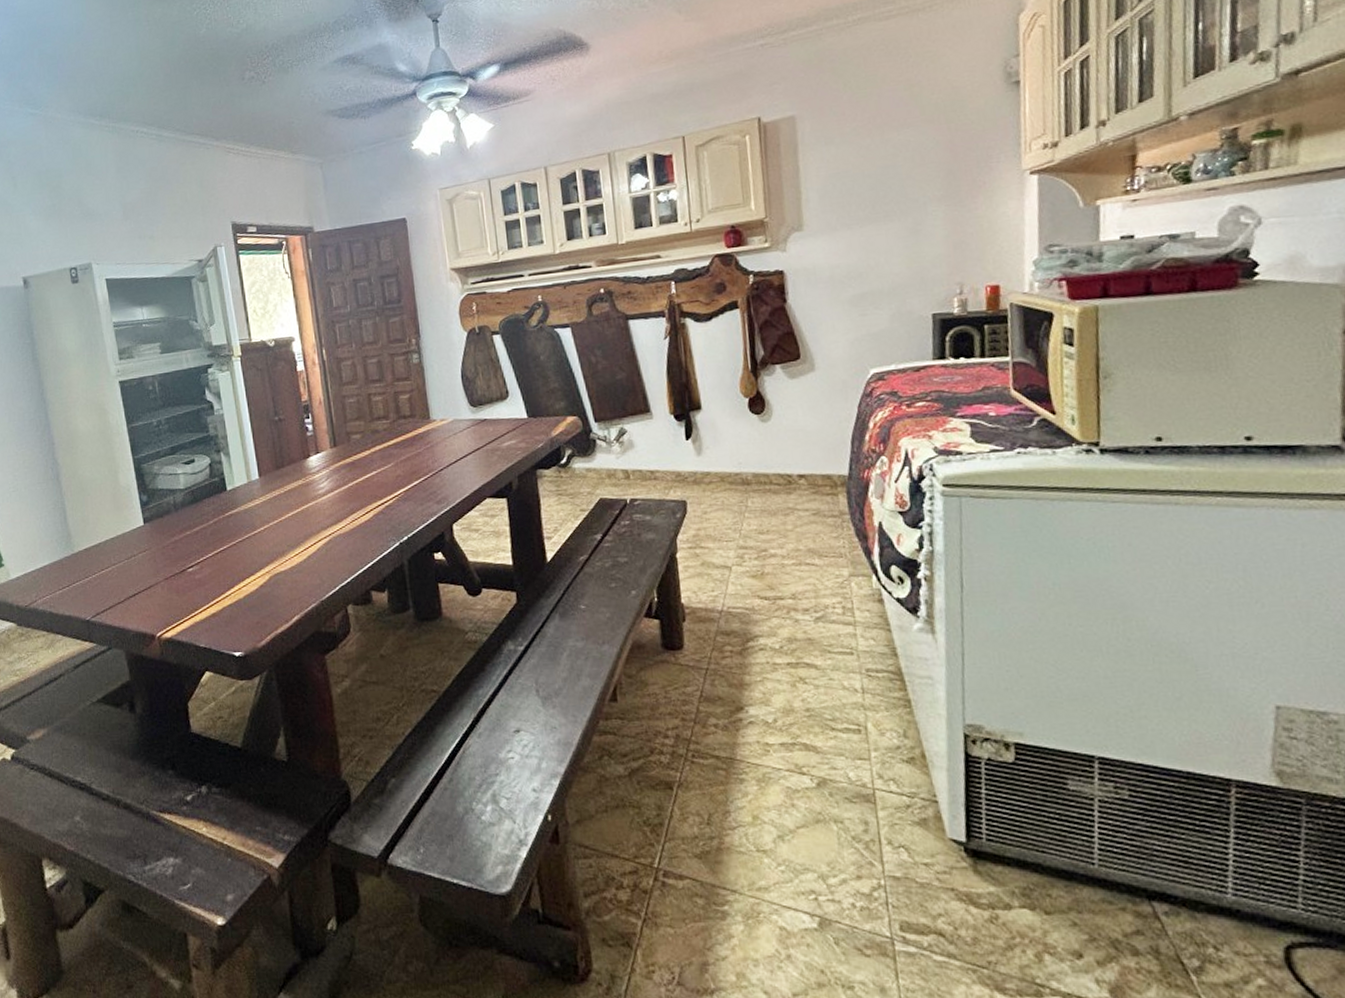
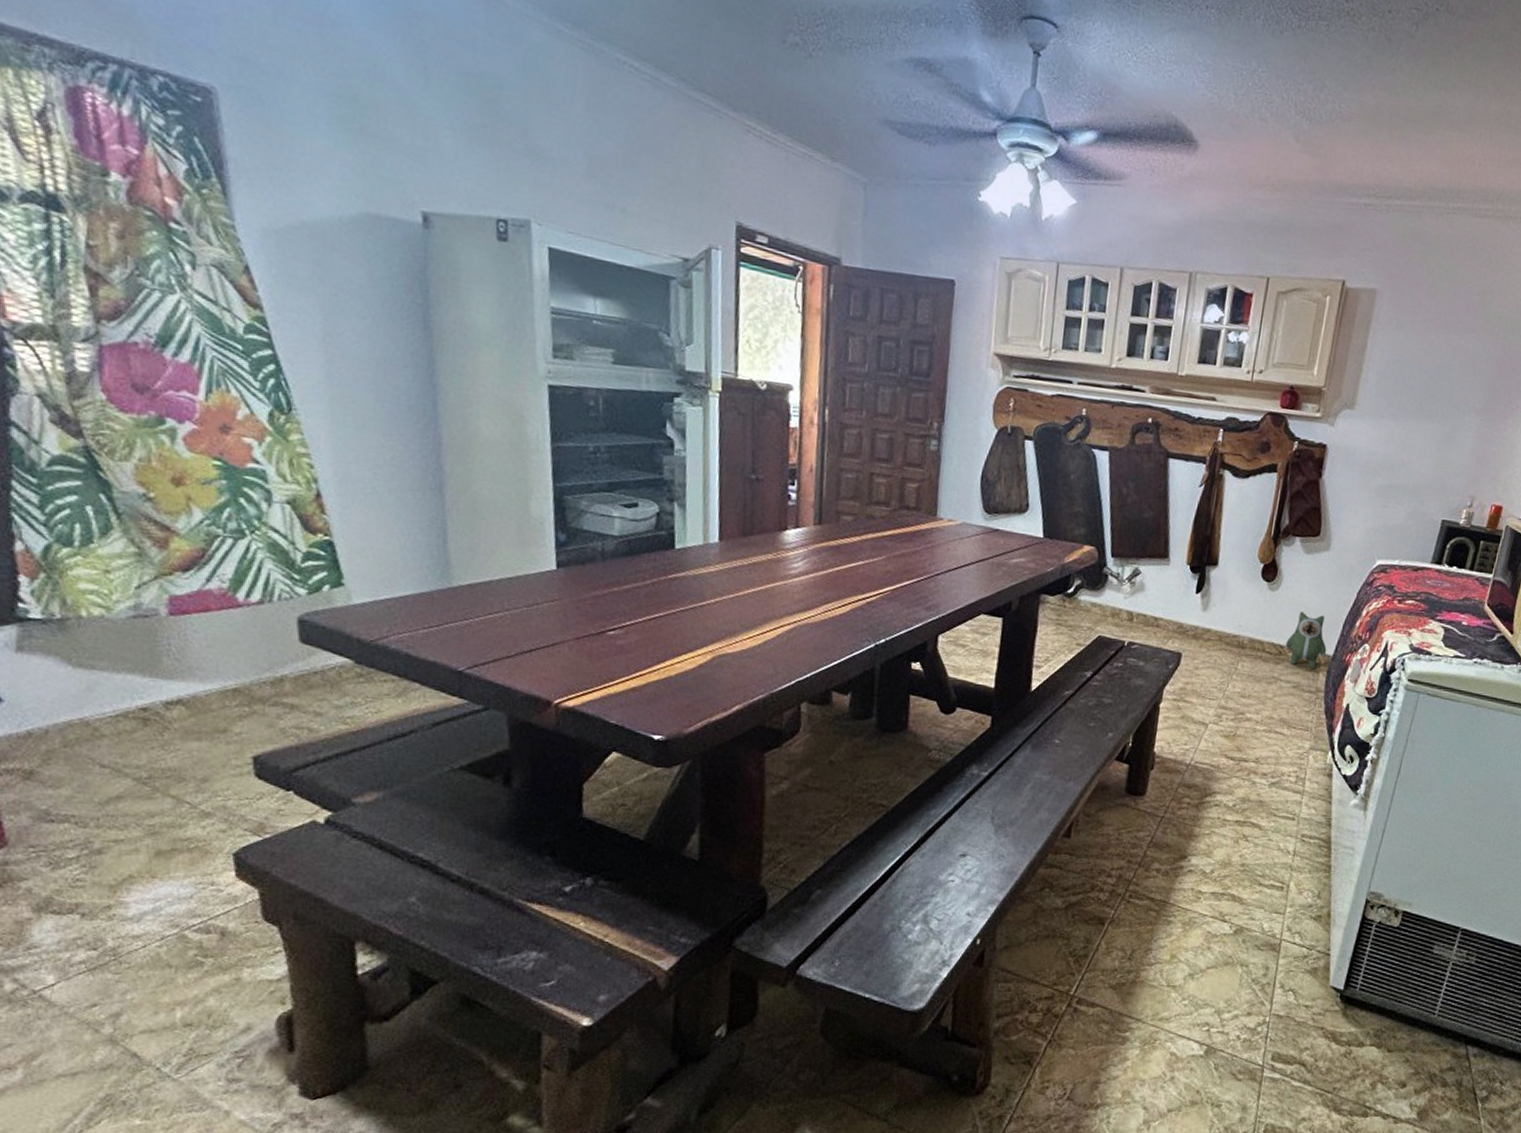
plush toy: none [793,436,841,493] -> present [1285,611,1327,669]

